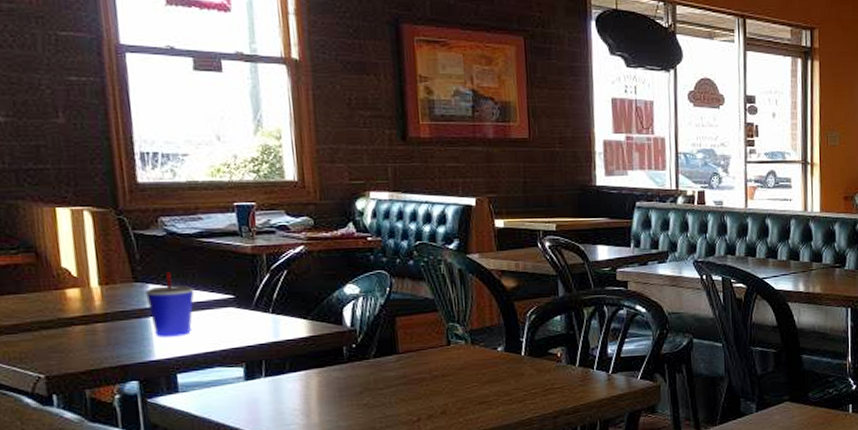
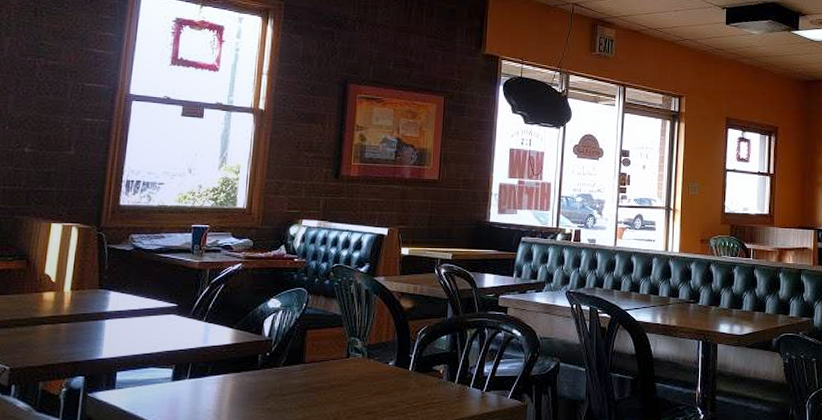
beverage cup: present [145,271,195,338] -> none [106,281,146,338]

